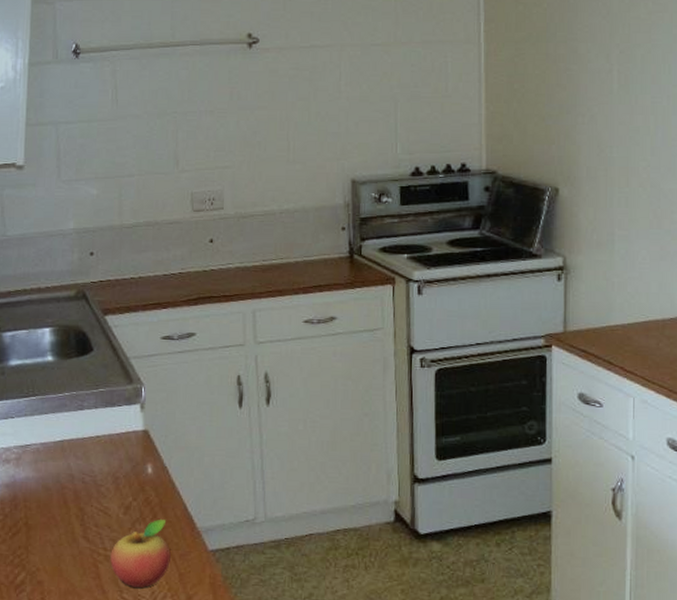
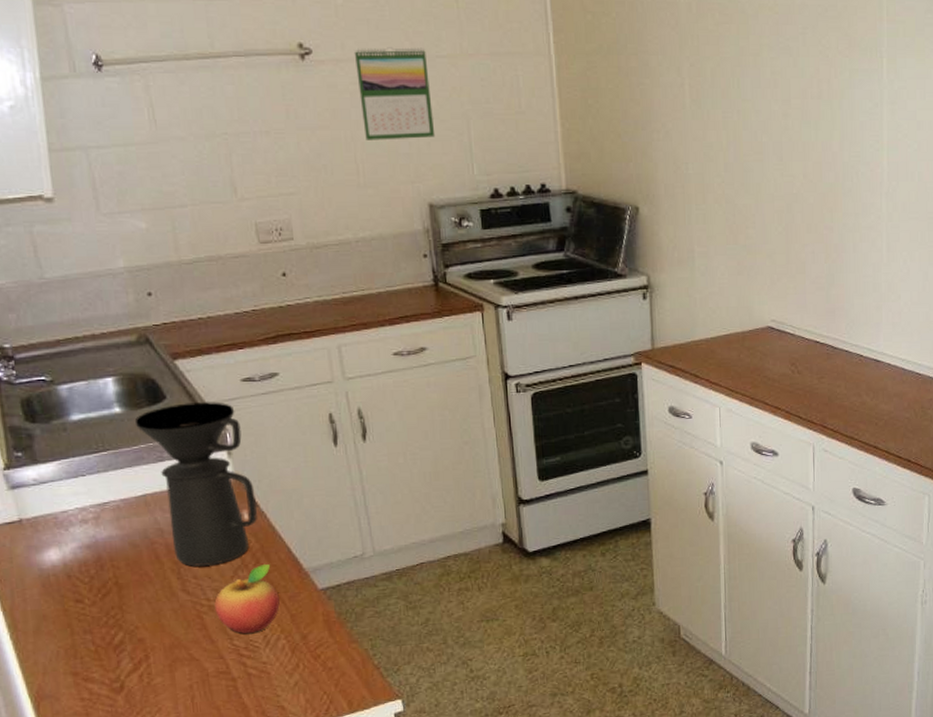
coffee maker: none [63,356,161,515] -> present [134,402,257,566]
calendar: none [296,36,364,120] -> present [354,47,436,140]

